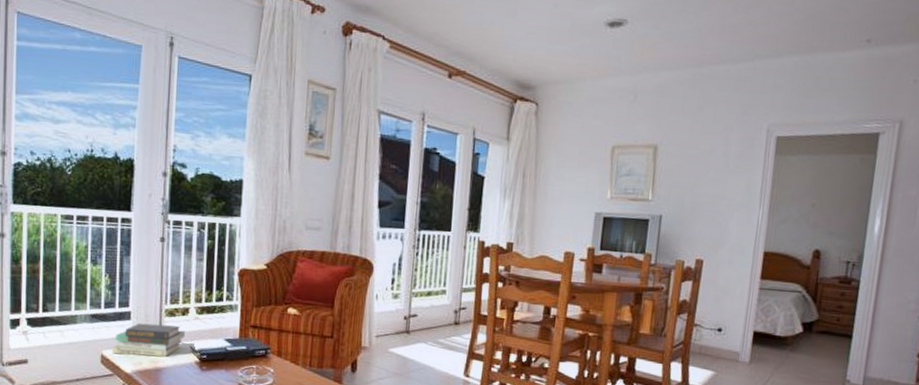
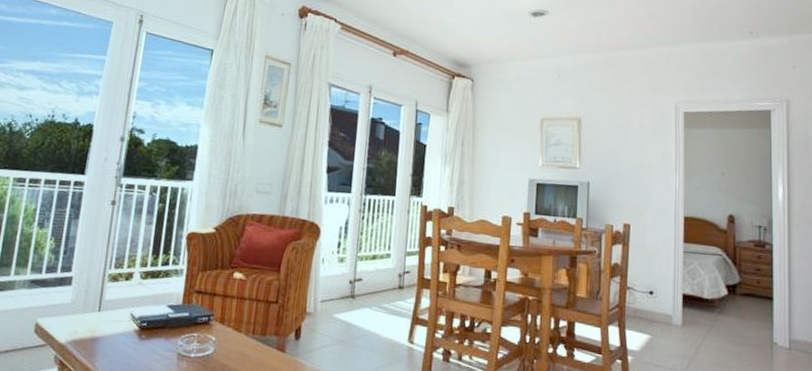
books: present [111,323,185,357] -> none [47,288,127,325]

